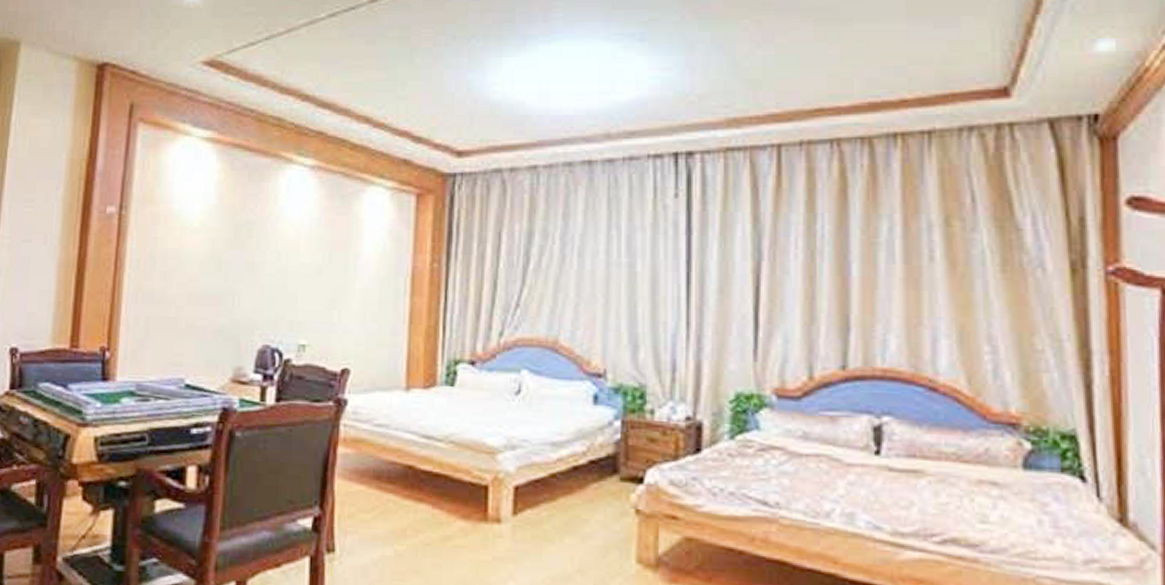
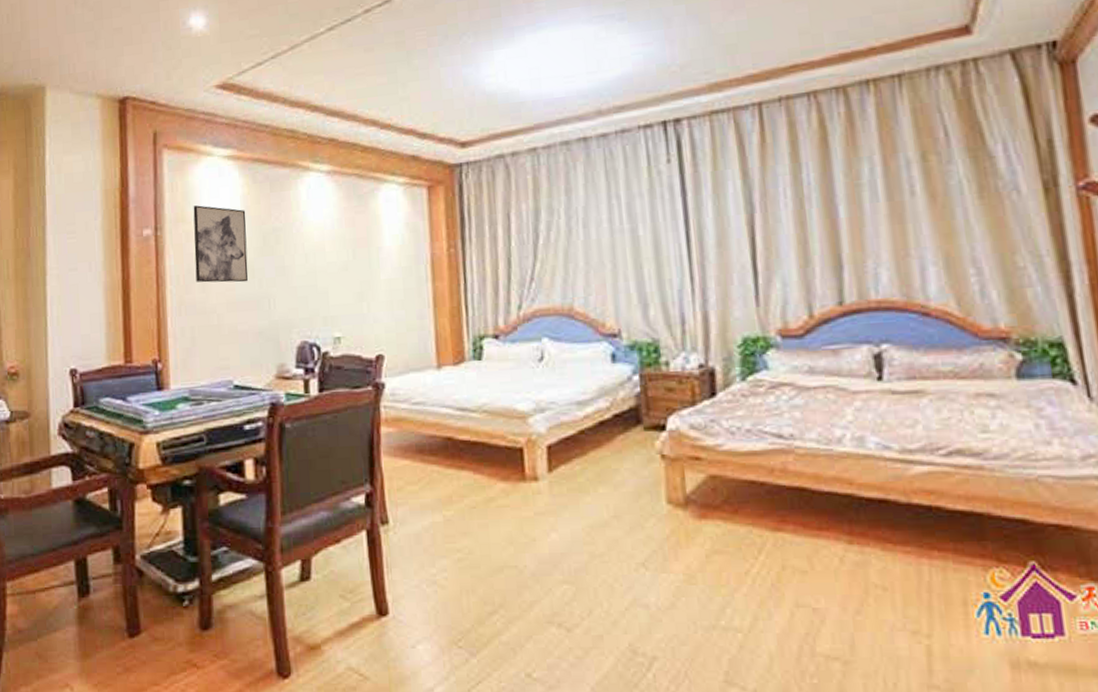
wall art: none [157,187,219,275] -> present [193,205,248,283]

